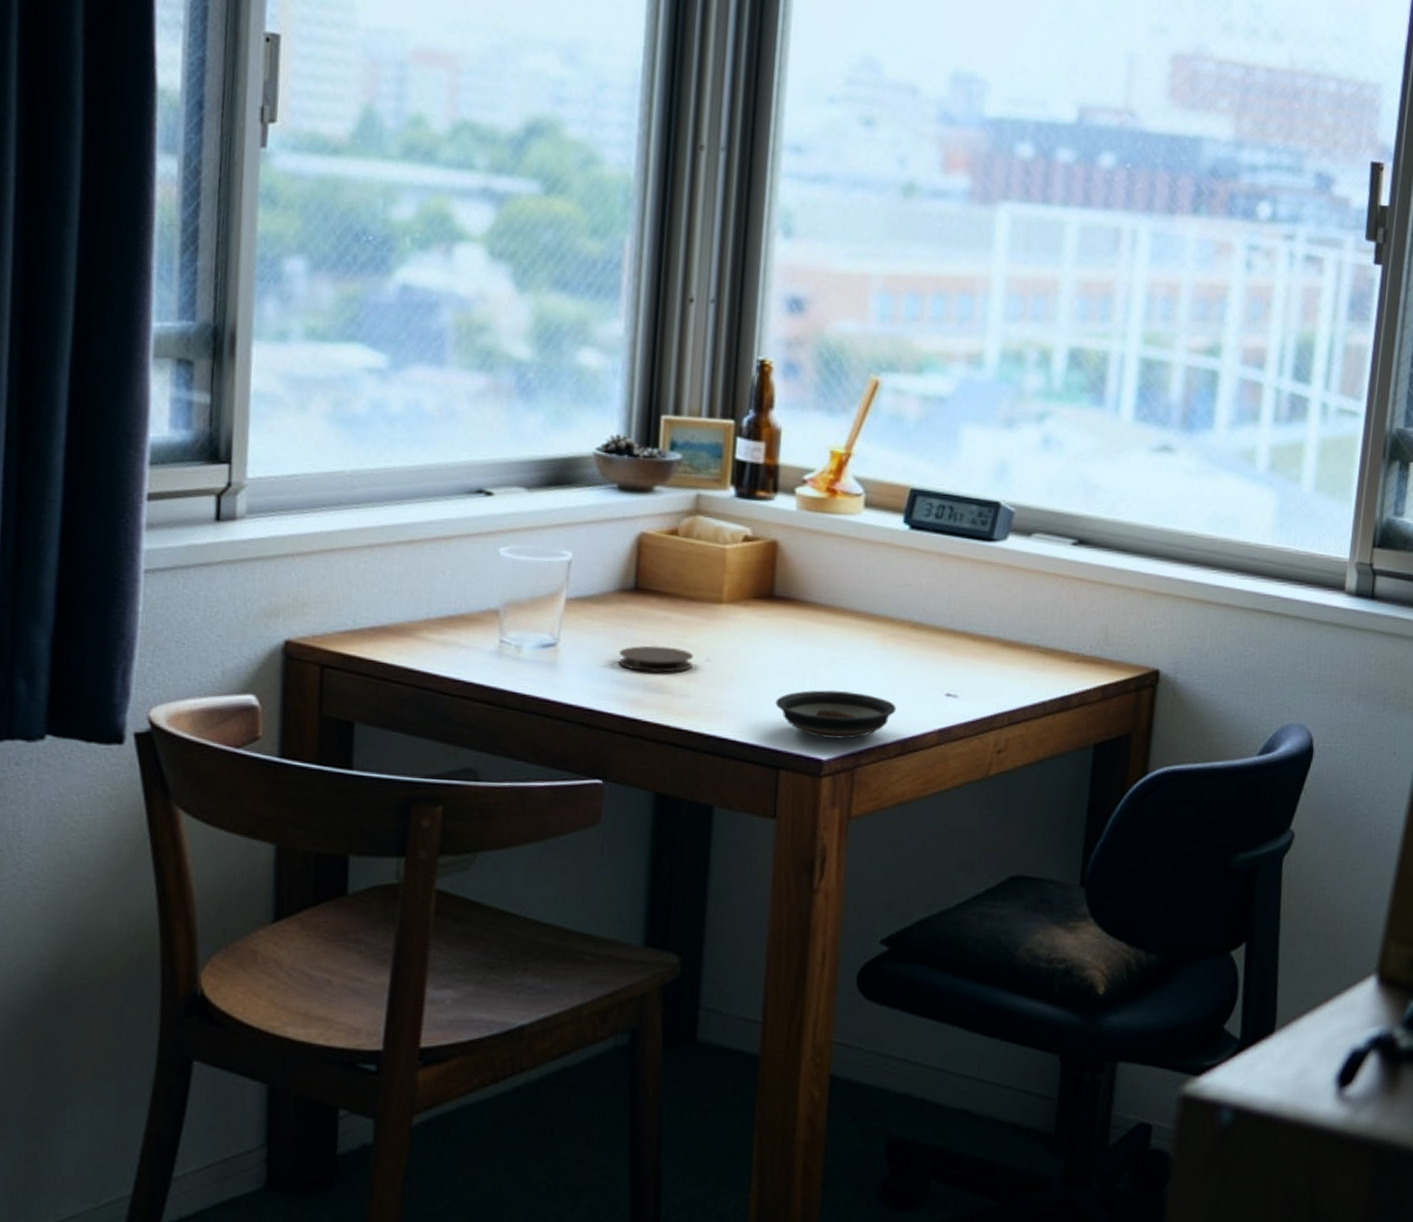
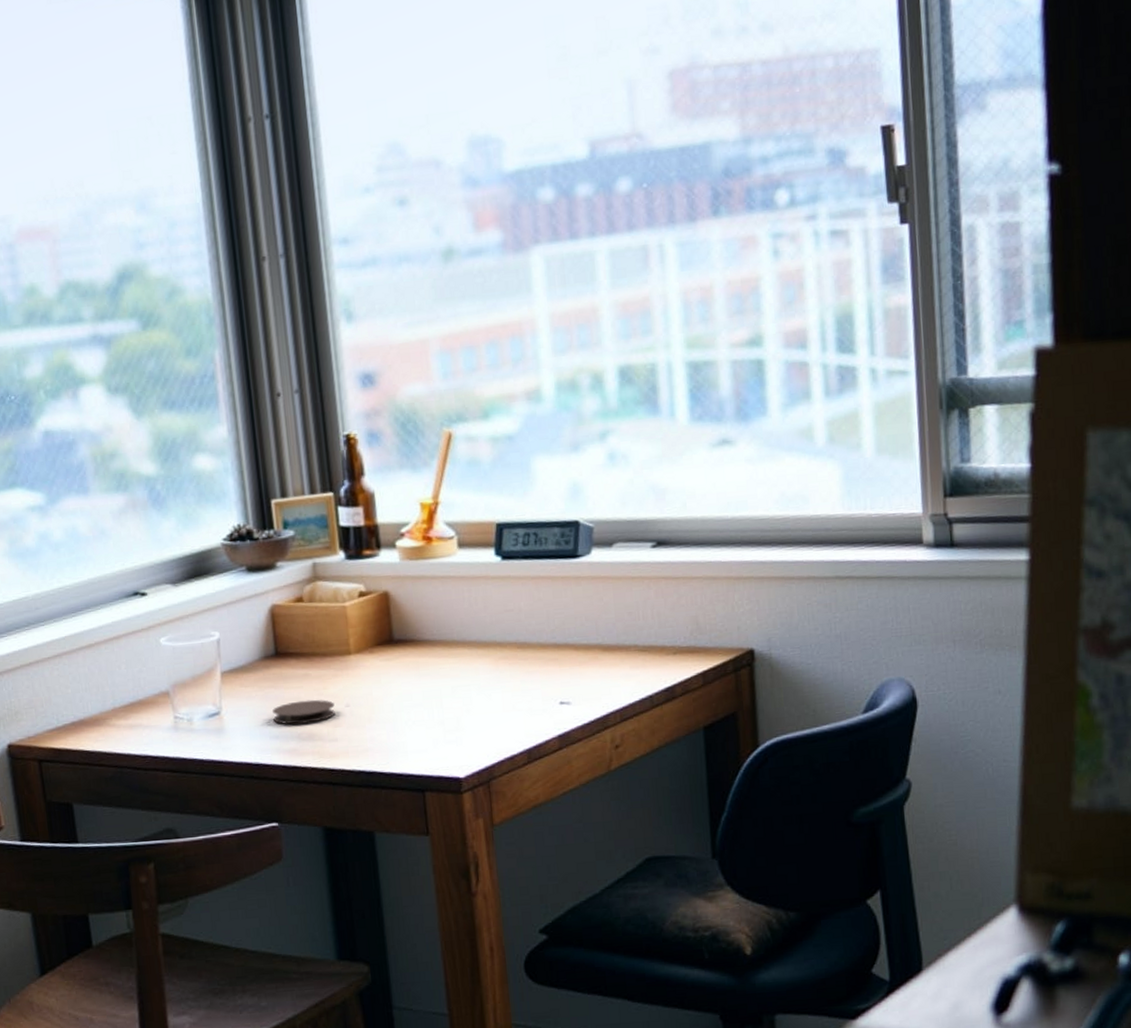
saucer: present [775,690,897,739] -> none [411,713,518,759]

